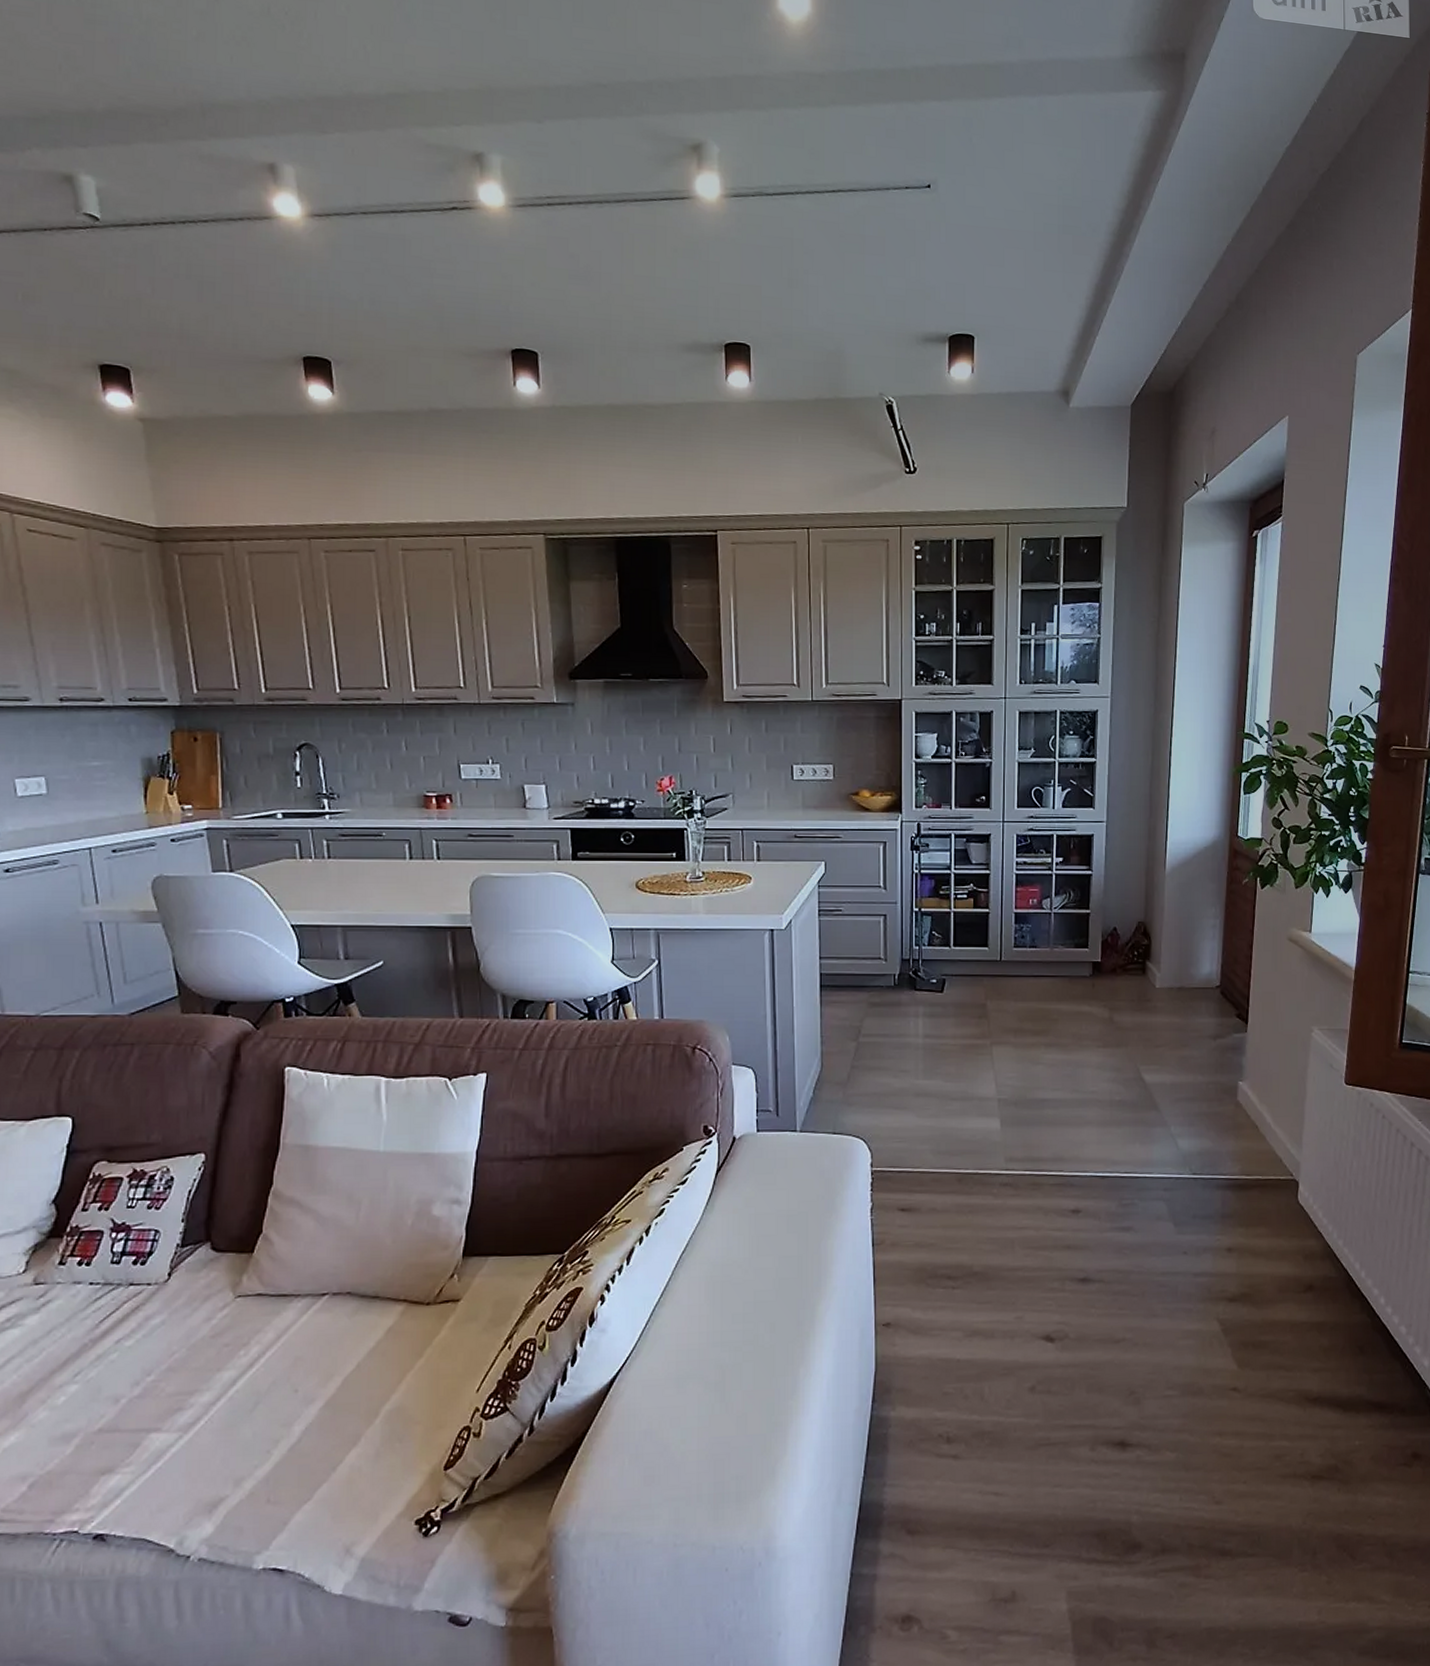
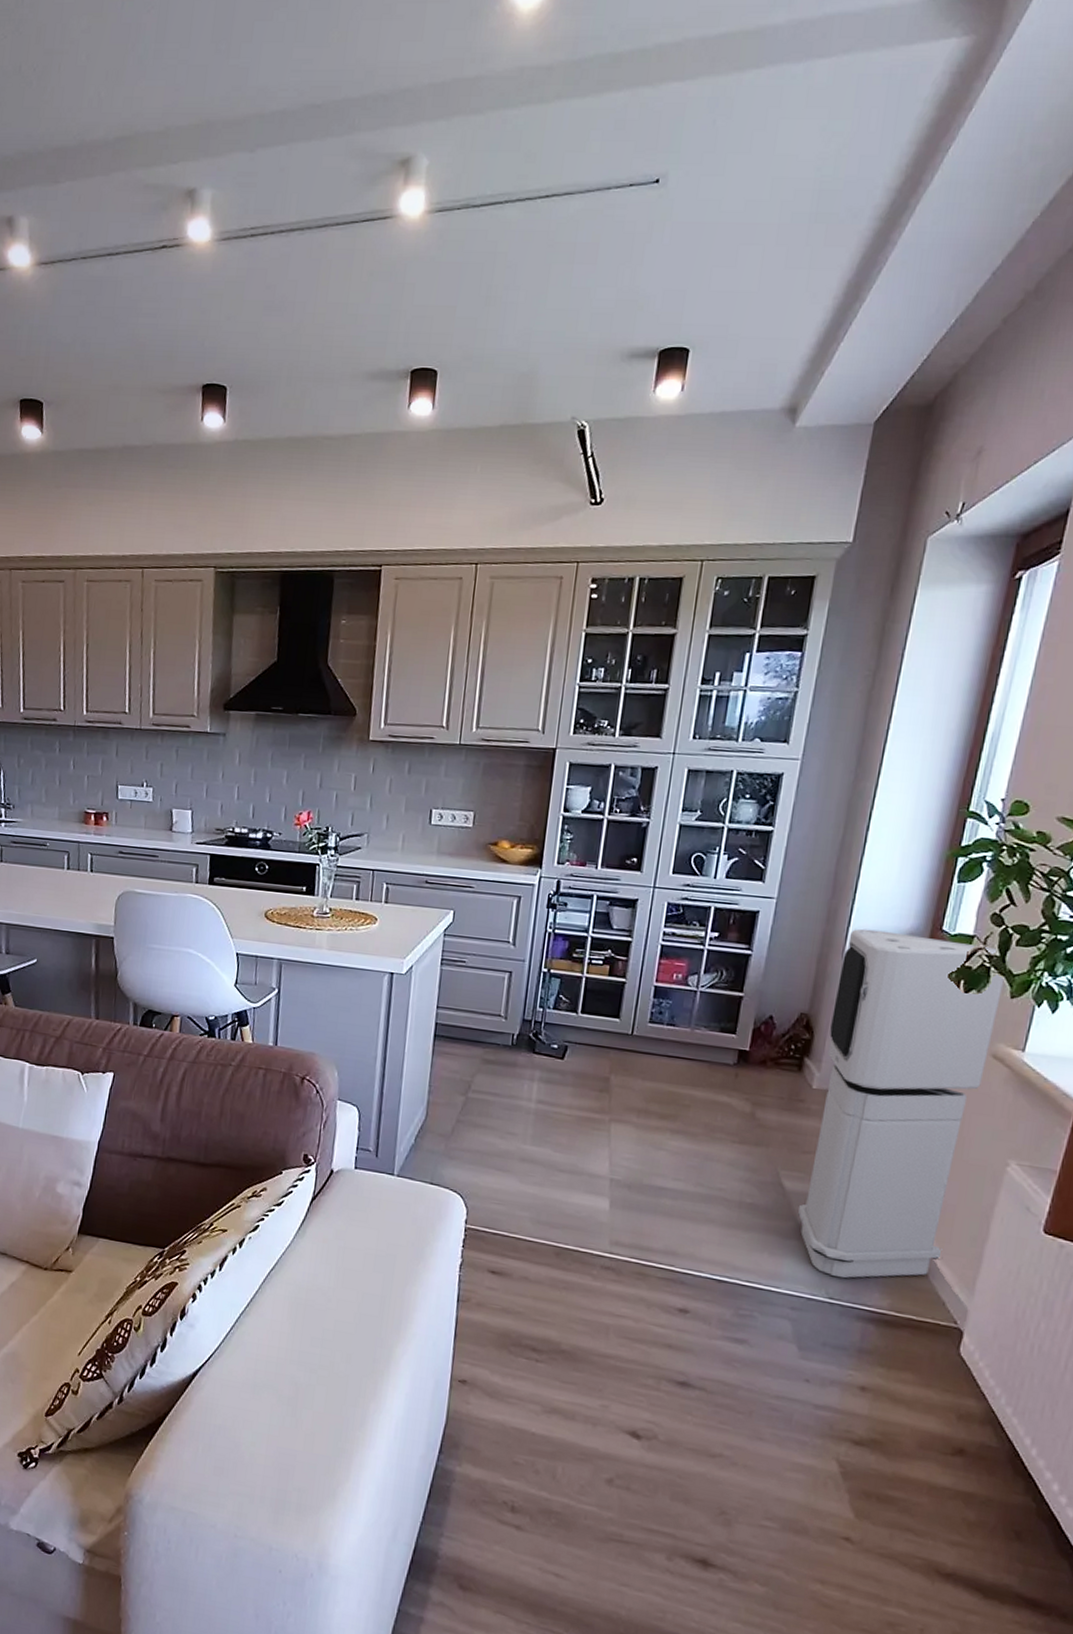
air purifier: none [1159,841,1290,1154] -> present [798,928,1010,1279]

